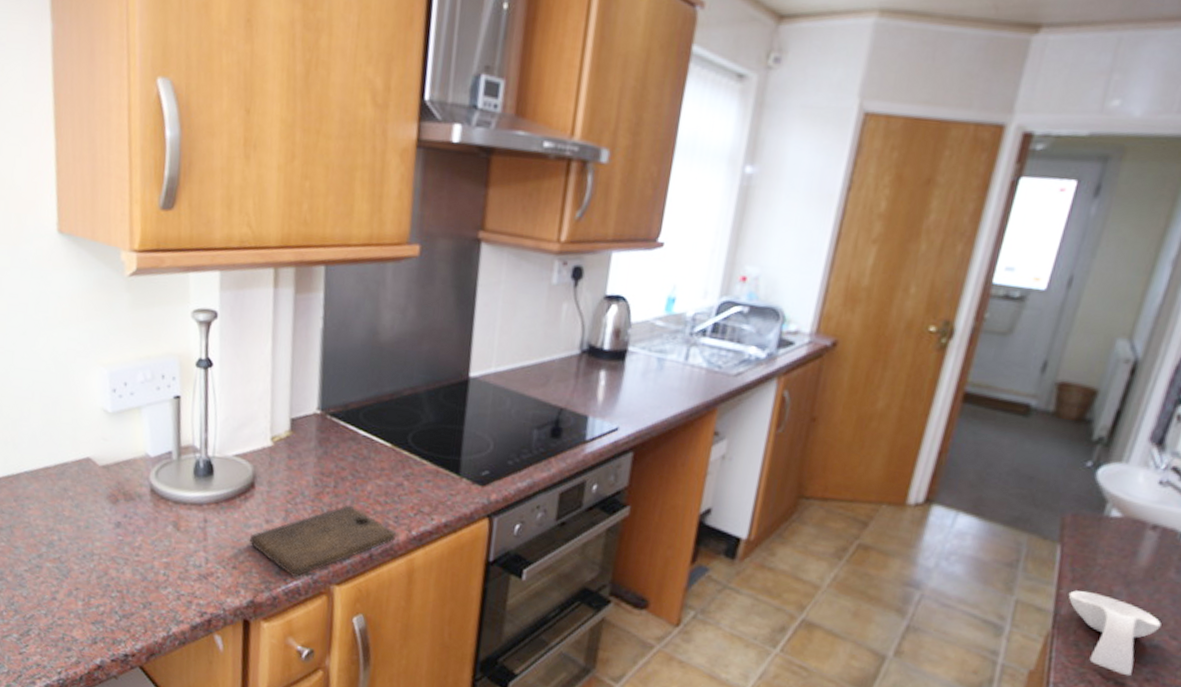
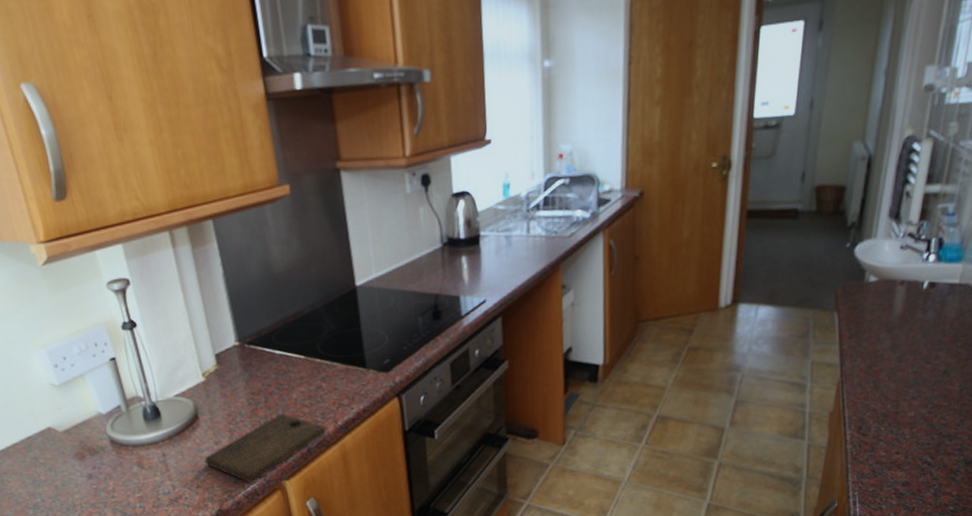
spoon rest: present [1068,590,1162,677] -> none [848,342,918,399]

